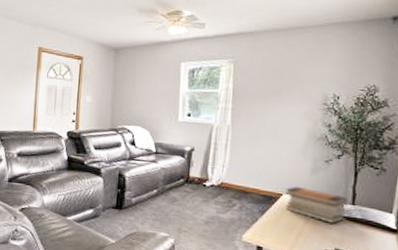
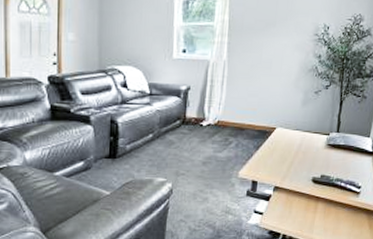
book stack: present [285,186,347,224] -> none [278,119,333,152]

